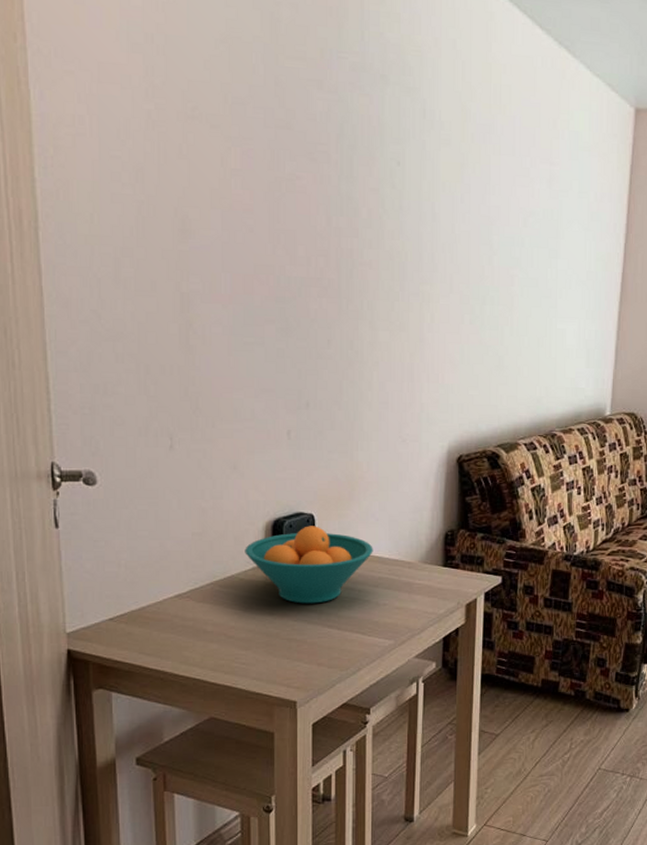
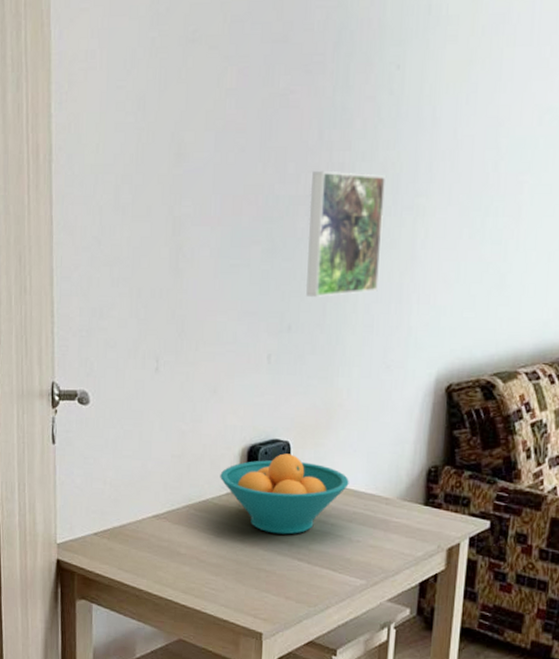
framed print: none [321,255,393,375] -> present [305,170,385,297]

